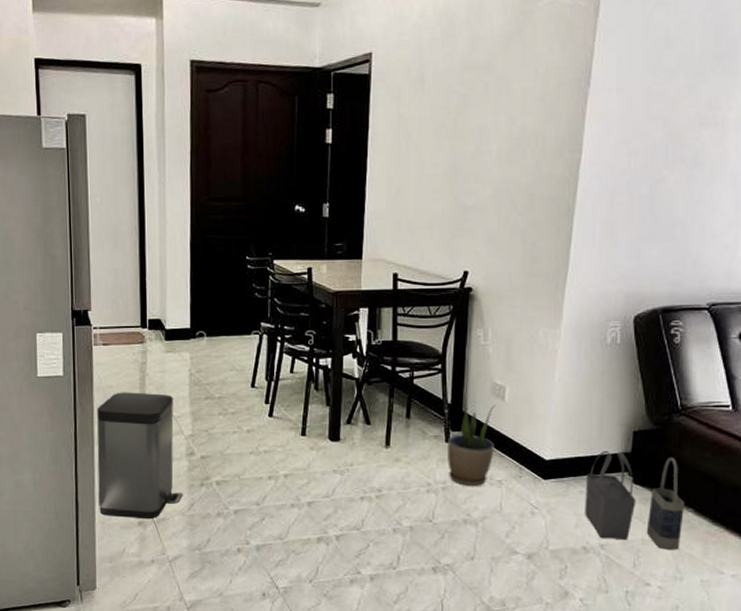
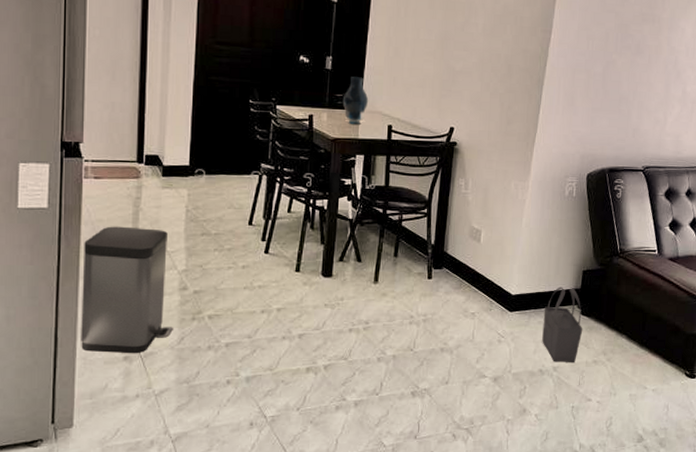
vase: none [342,223,371,275] -> present [342,76,369,124]
potted plant: present [446,405,496,486] -> none [428,246,473,318]
bag: present [646,458,684,550] -> none [589,293,620,370]

